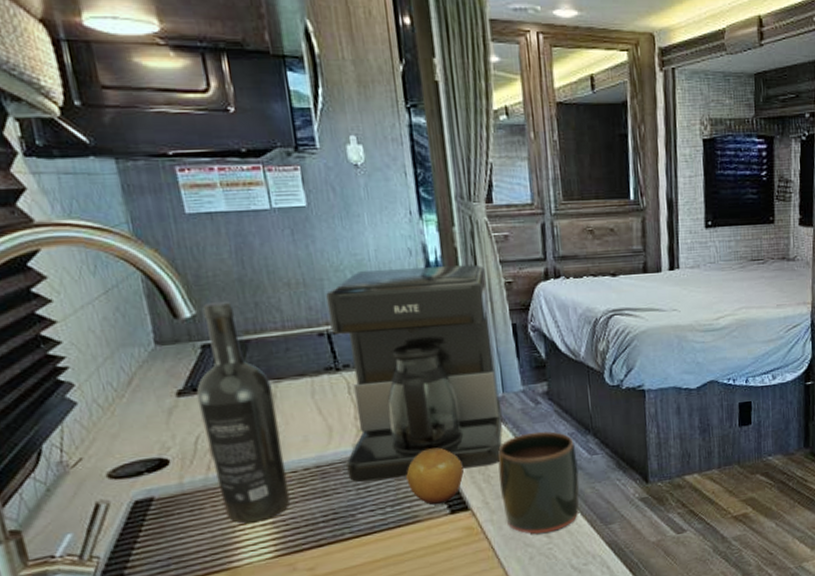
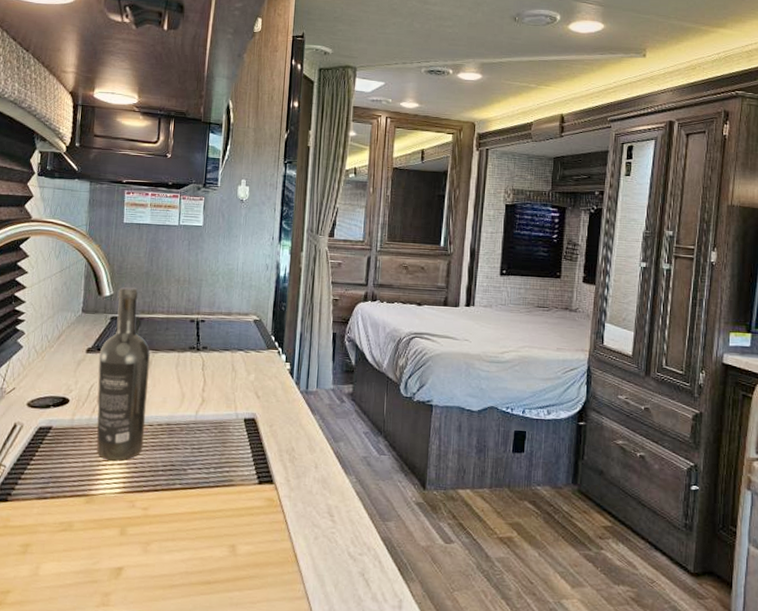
coffee maker: present [326,264,503,482] -> none [188,277,320,449]
fruit: present [406,447,464,506] -> none [230,424,275,474]
mug: present [498,431,580,535] -> none [300,425,368,517]

